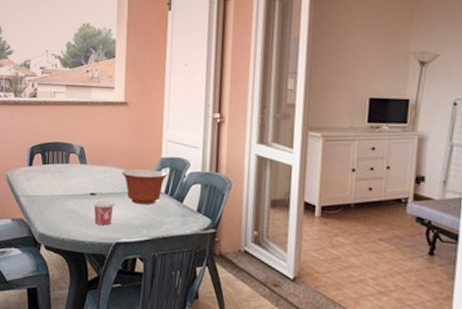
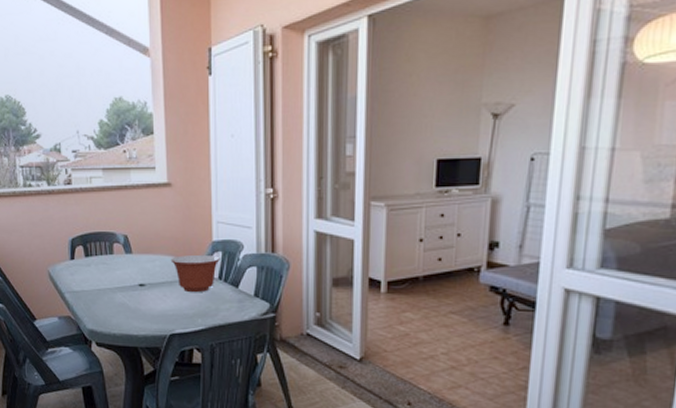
cup: present [92,200,115,226] -> none [142,290,167,317]

